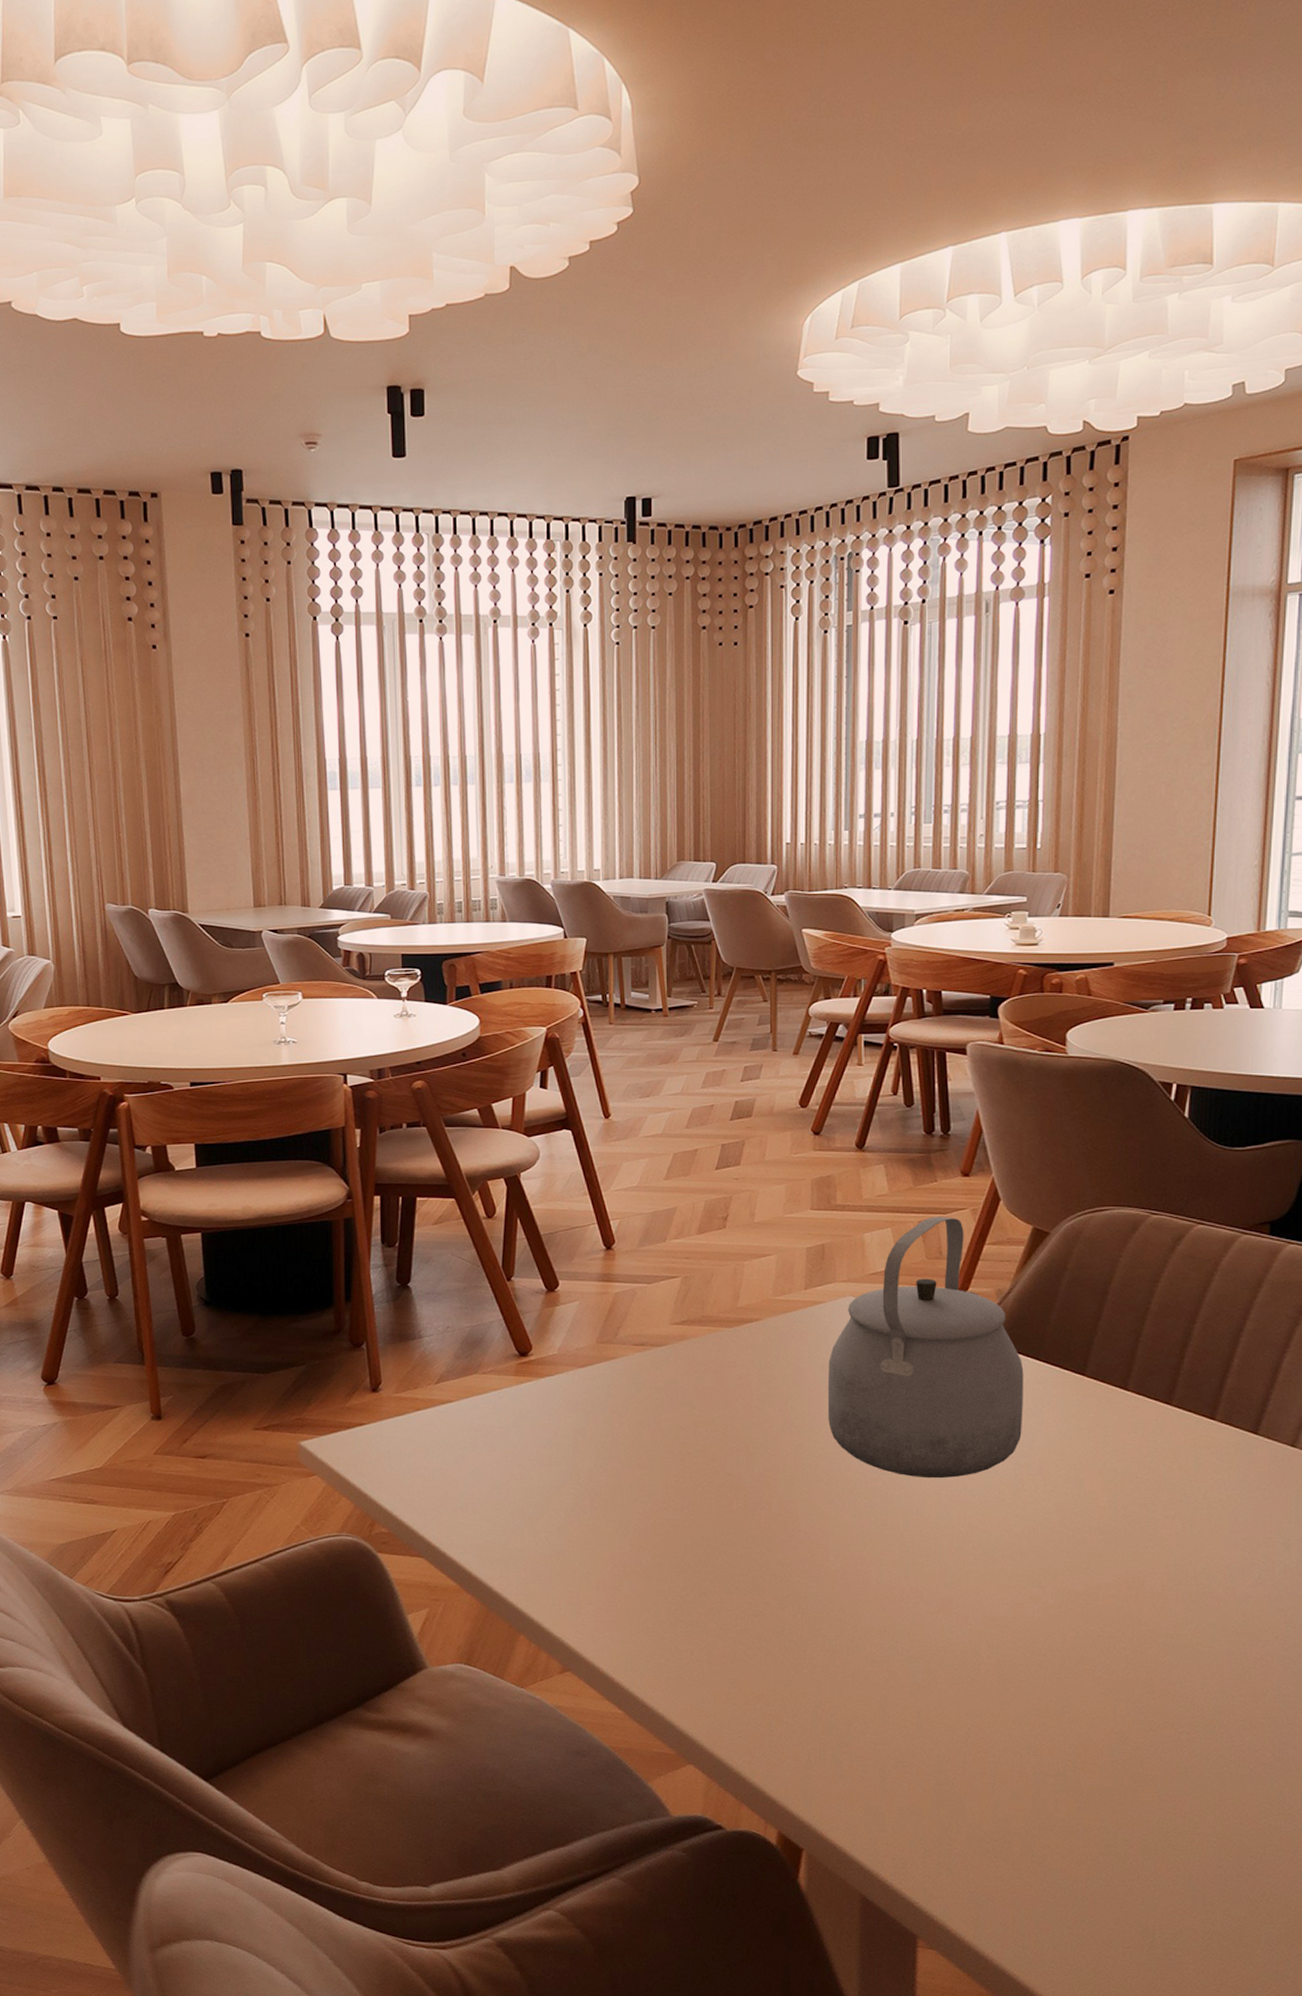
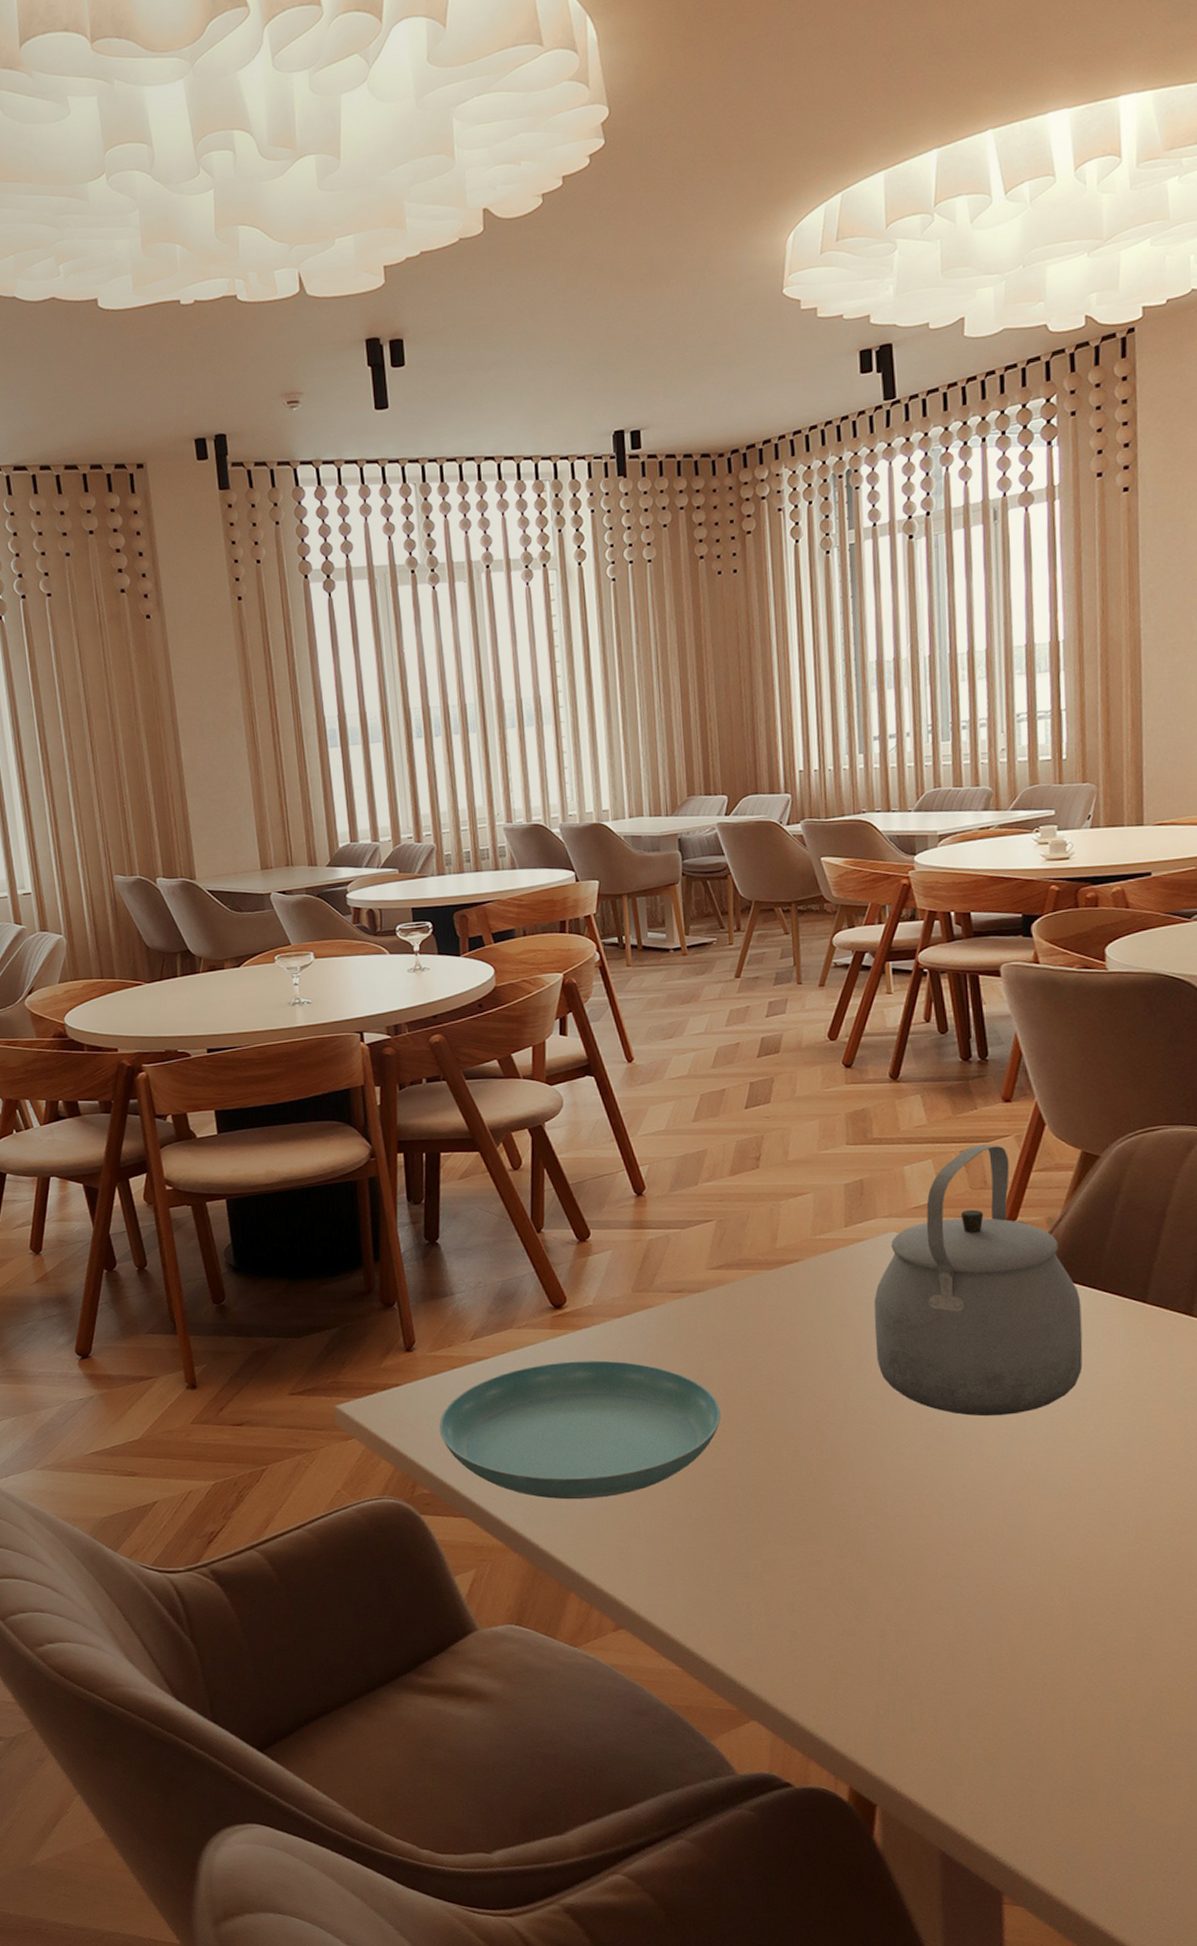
saucer: none [400,1408,676,1544] -> present [439,1360,722,1500]

